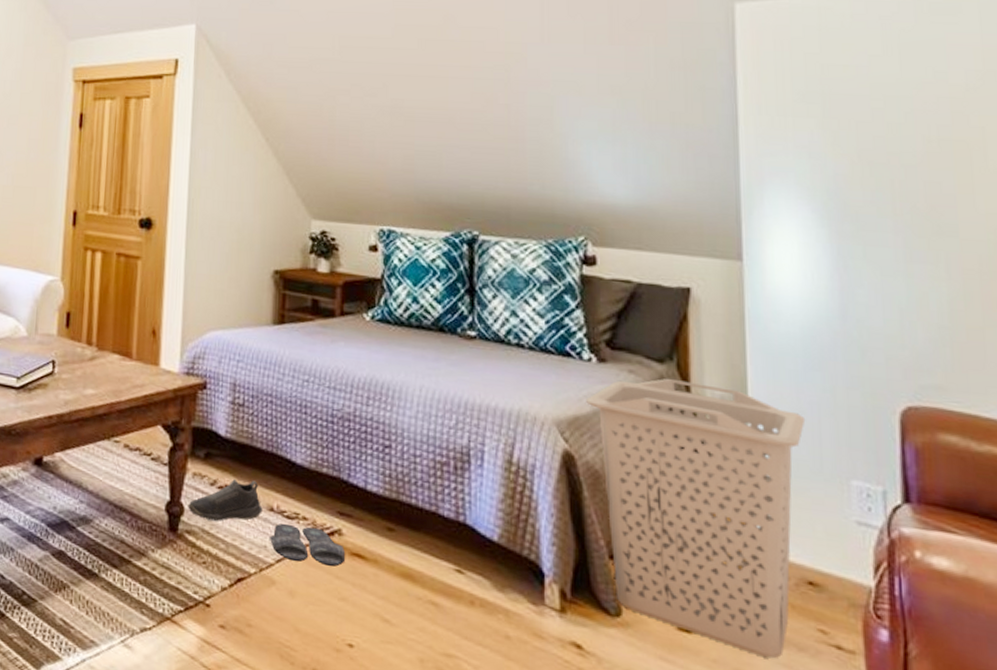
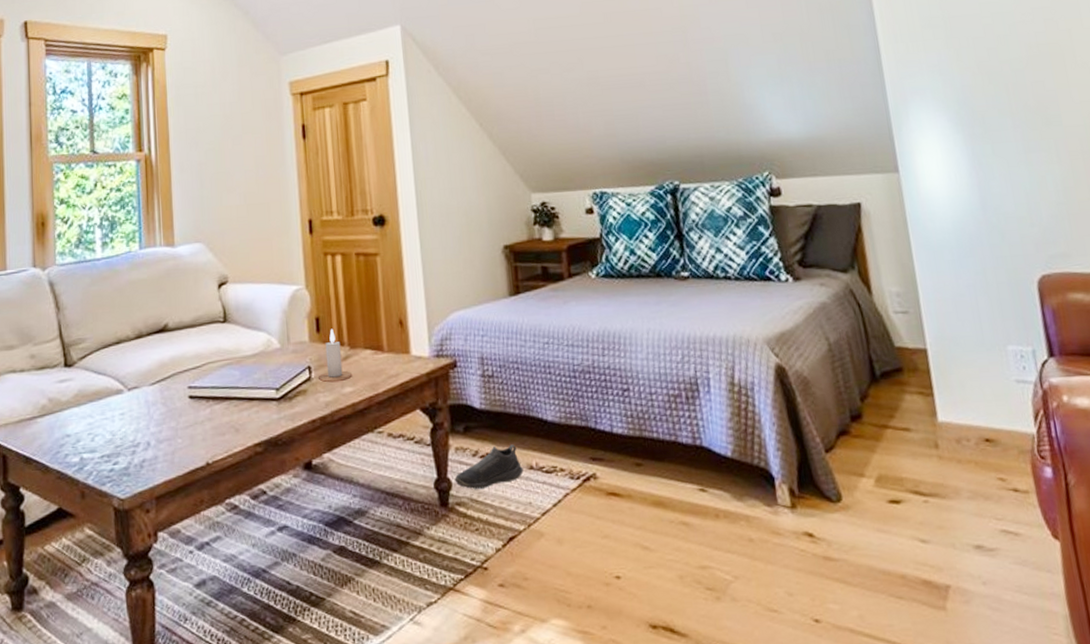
candle: none [61,326,96,382] -> present [319,328,352,383]
slippers: present [270,523,345,567] -> none [533,476,602,512]
laundry basket: present [586,378,806,659] -> none [788,285,975,512]

